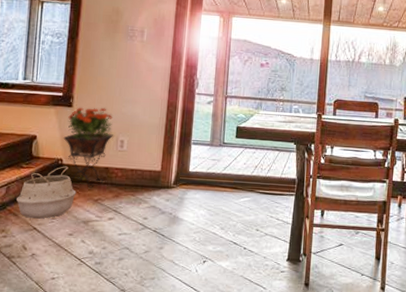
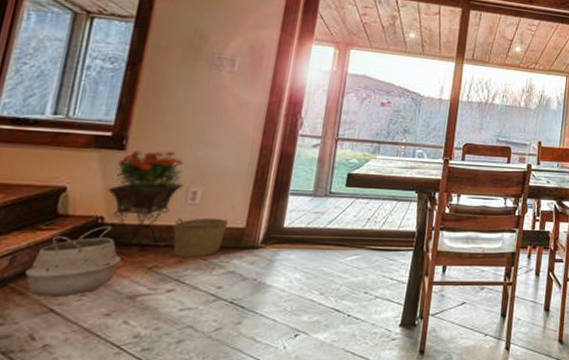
basket: none [110,161,148,194] -> present [173,218,228,258]

